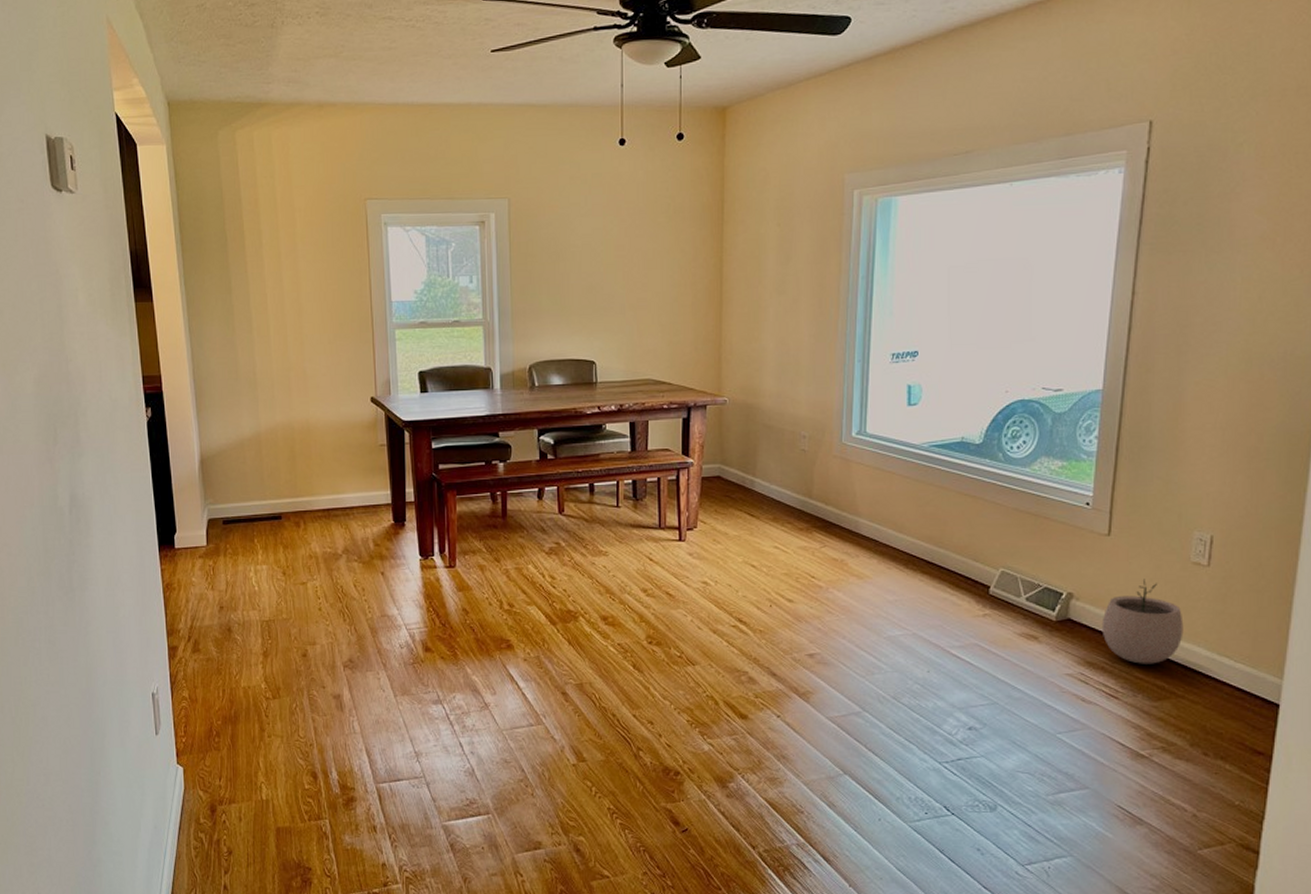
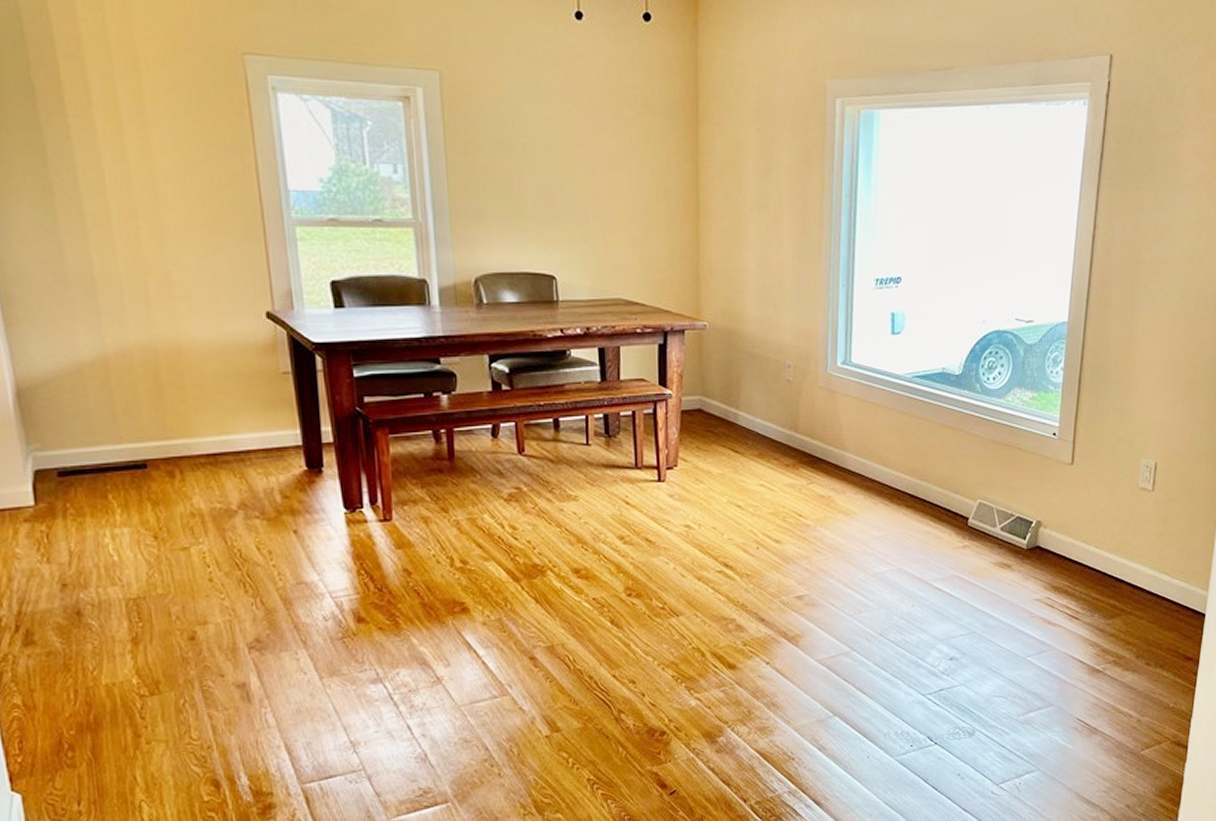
plant pot: present [1101,579,1184,664] -> none [1065,505,1132,586]

